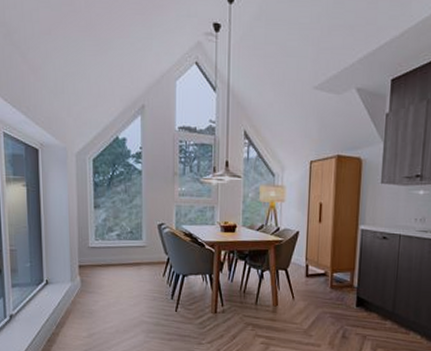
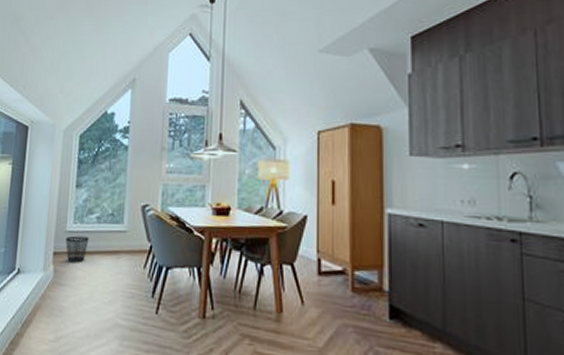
wastebasket: none [89,251,112,274] -> present [66,236,90,263]

